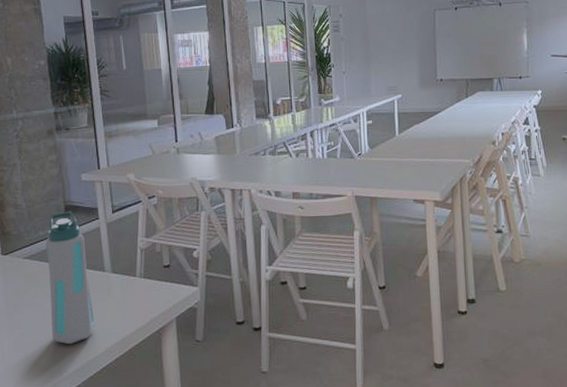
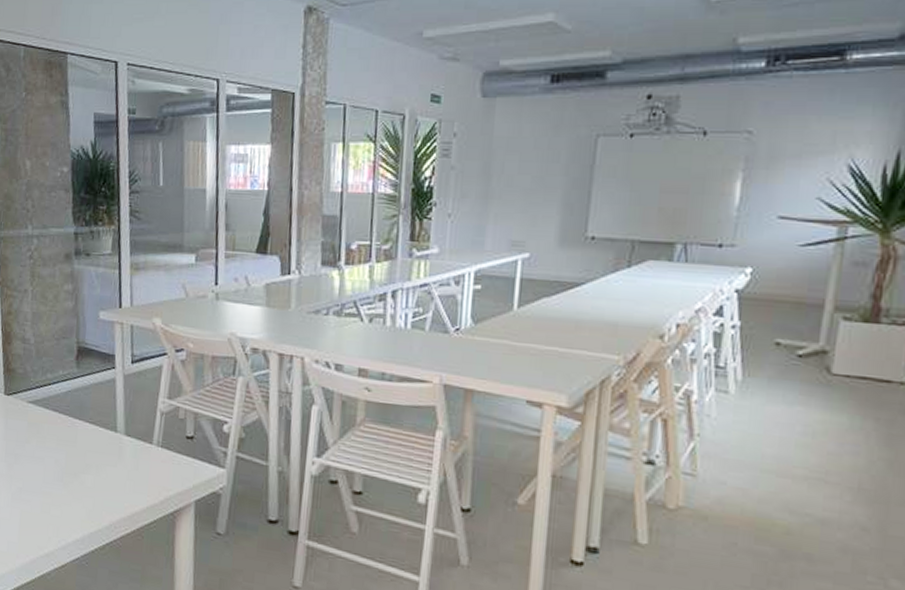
water bottle: present [45,211,96,345] -> none [52,354,102,511]

